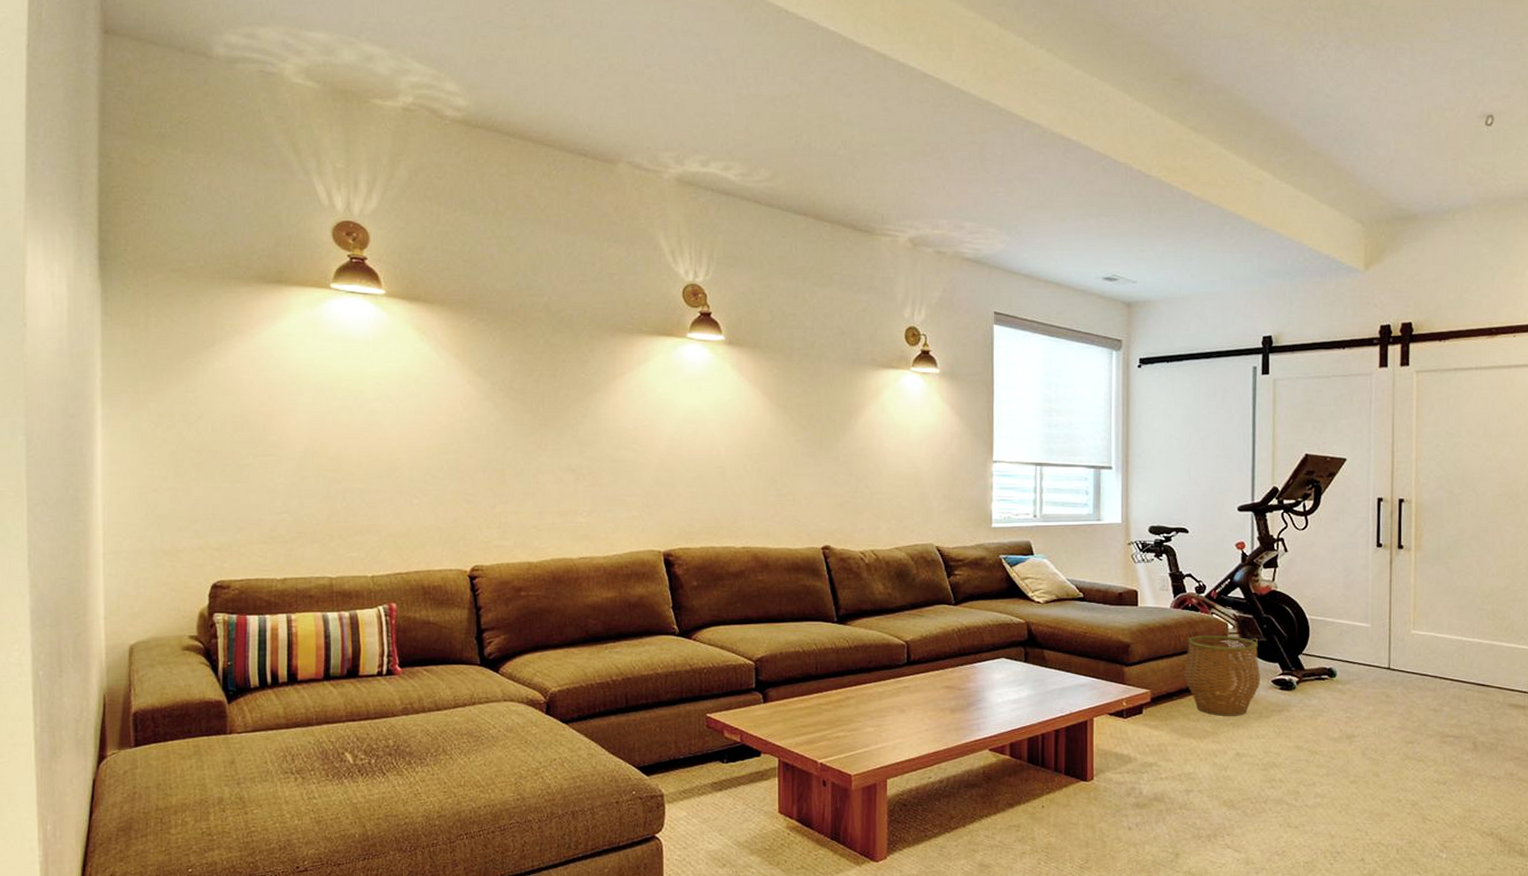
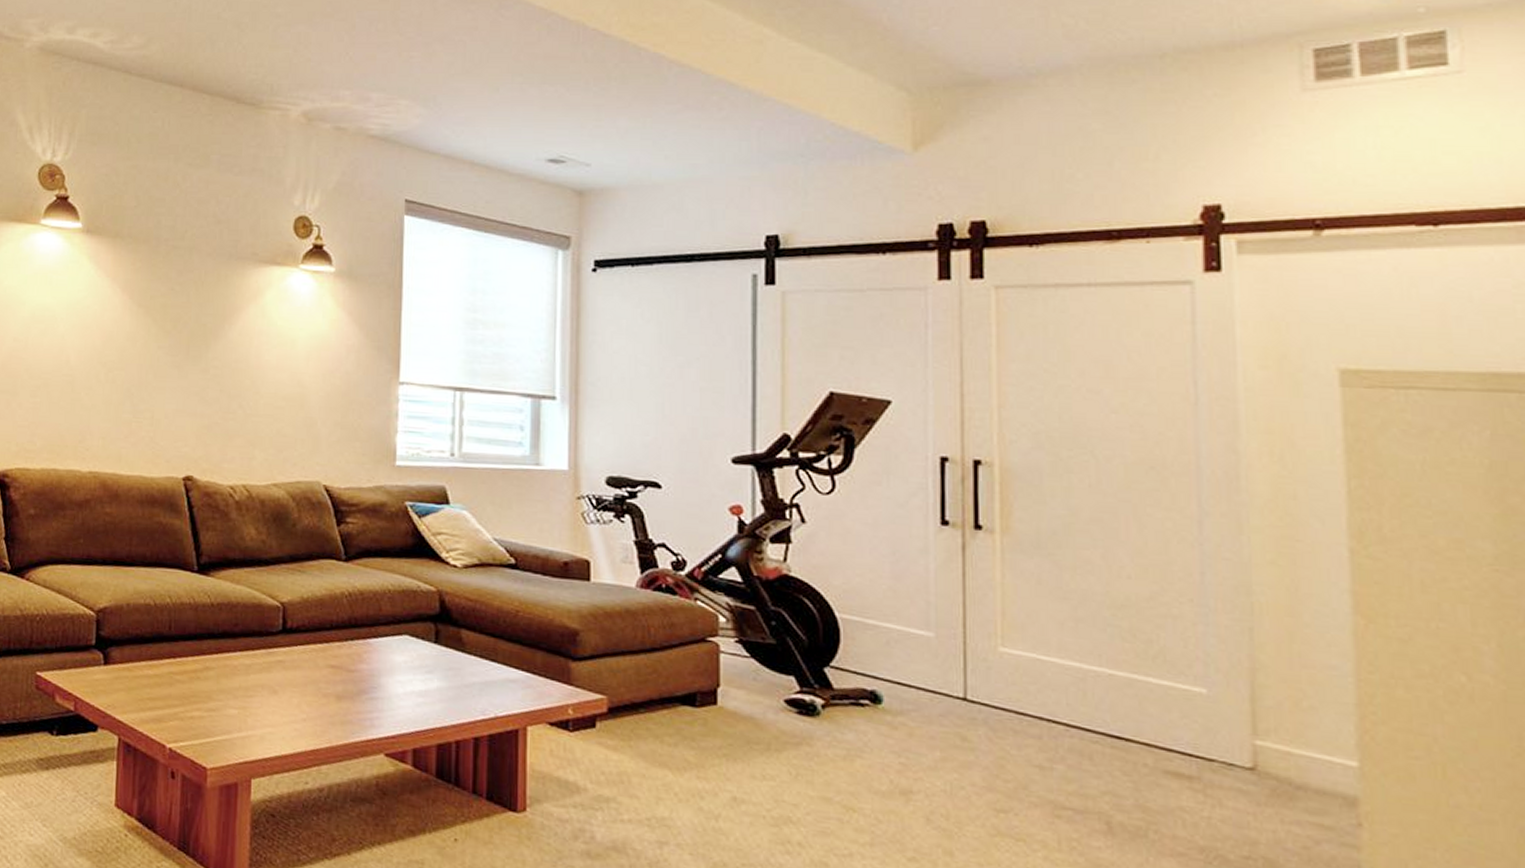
basket: present [1183,635,1261,716] -> none [655,628,768,745]

